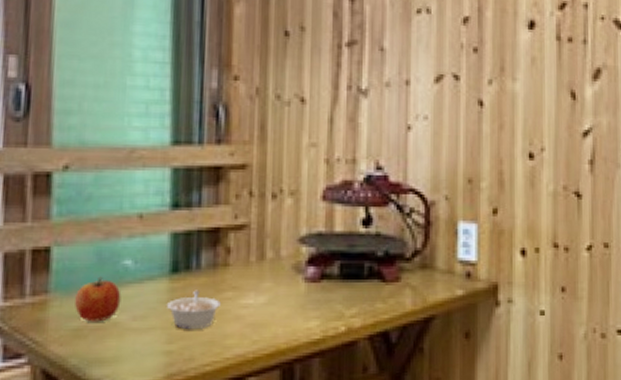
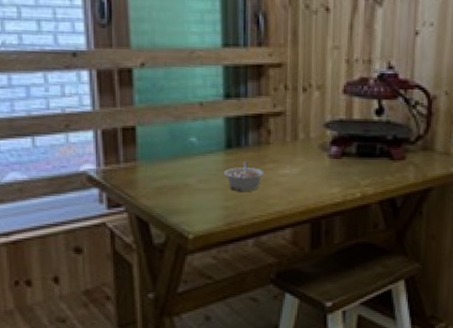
fruit: present [75,276,121,322] -> none [156,149,190,183]

